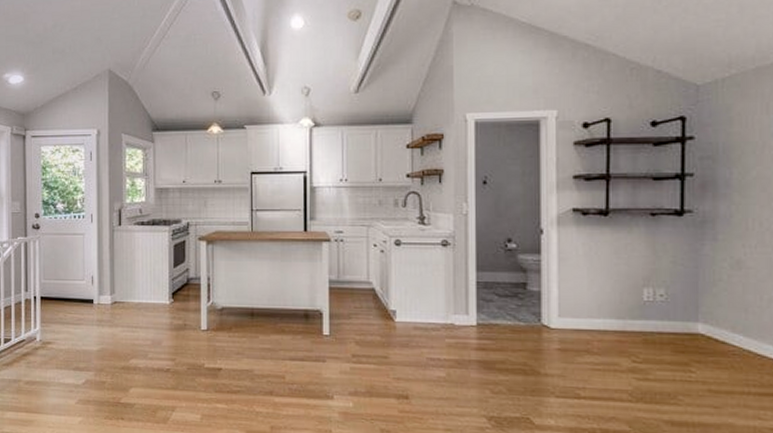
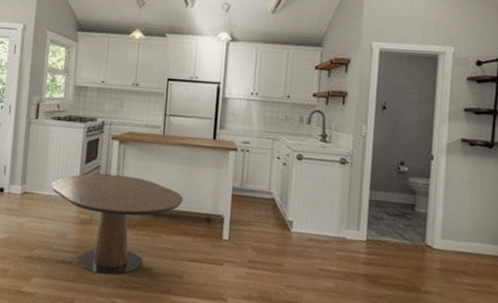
dining table: none [140,277,278,380] -> present [51,173,183,275]

